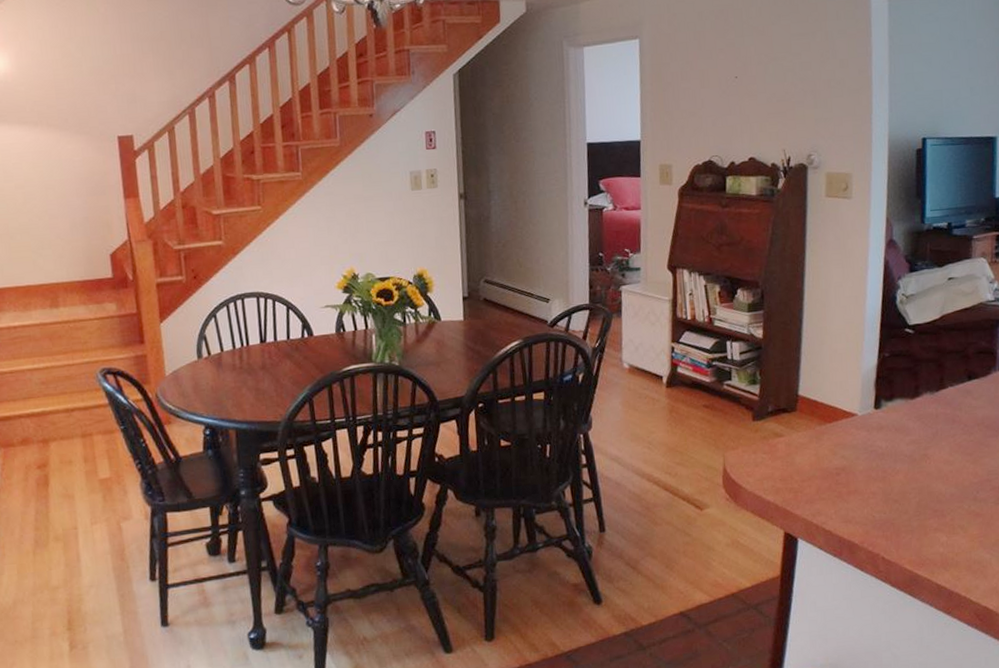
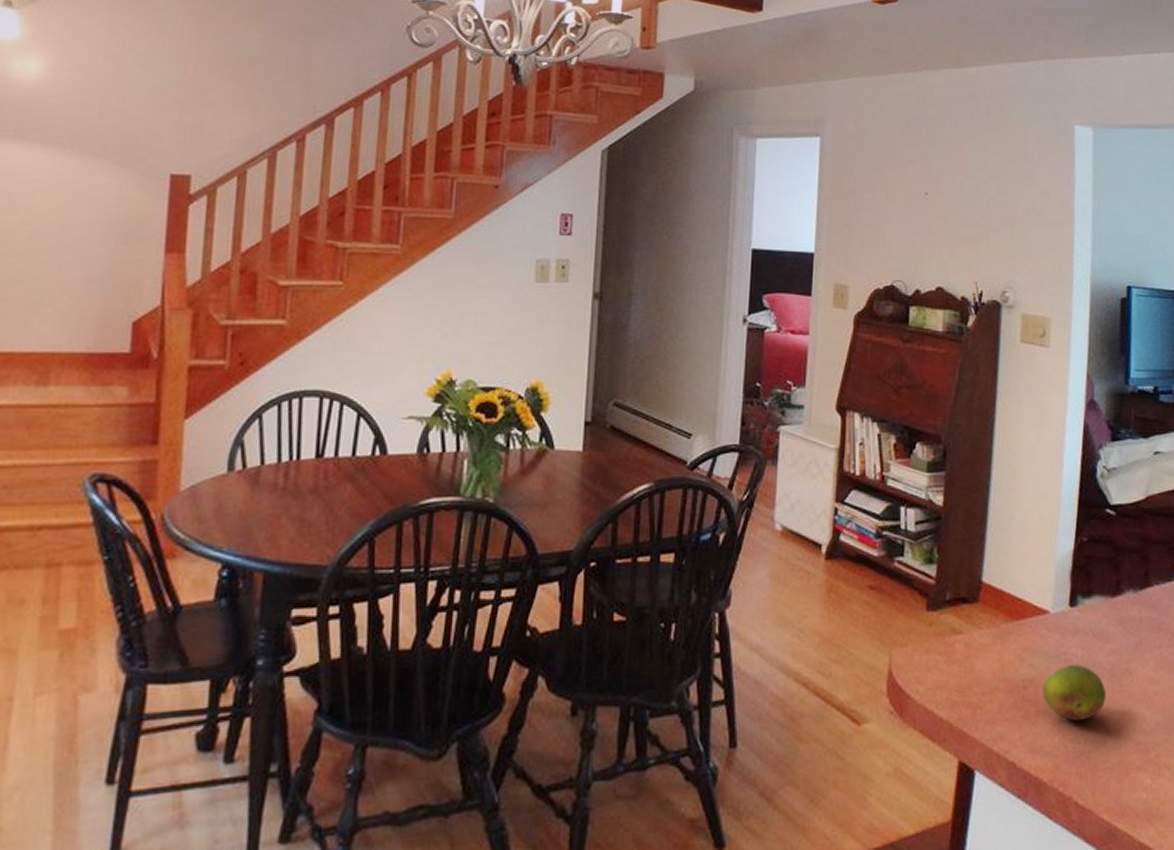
fruit: none [853,454,907,497] -> present [1042,665,1106,721]

